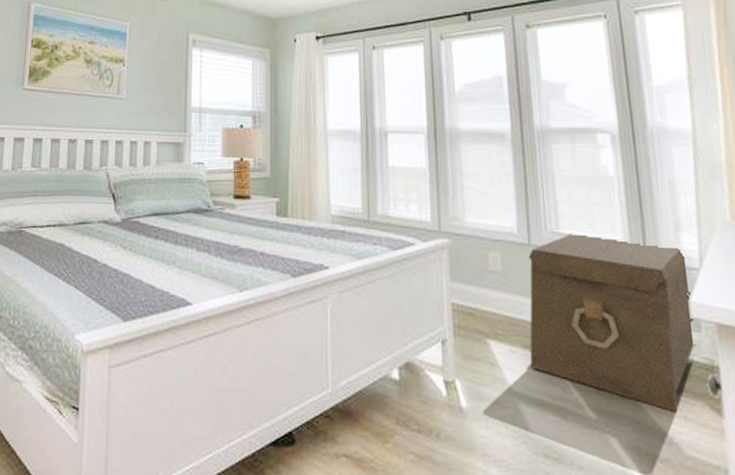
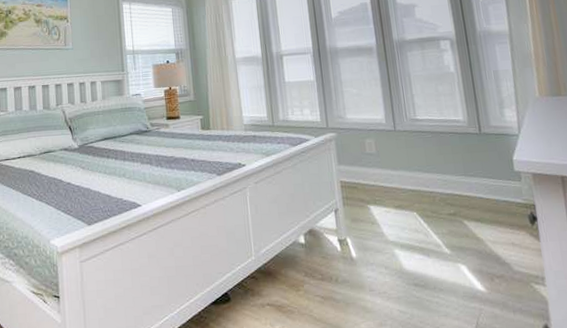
storage trunk: present [528,232,697,412] -> none [394,118,519,241]

